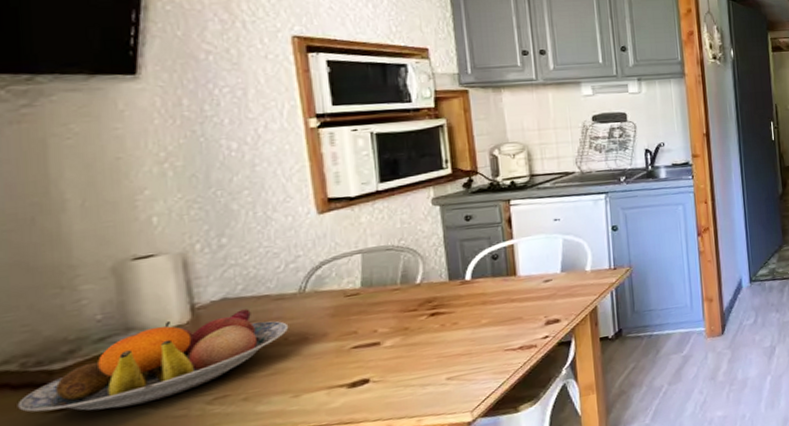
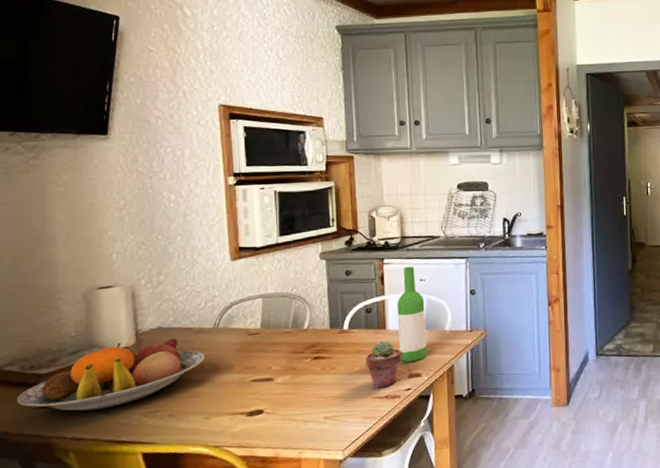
potted succulent: none [493,288,537,340] -> present [365,341,402,388]
wine bottle: none [528,205,566,309] -> present [397,266,428,363]

